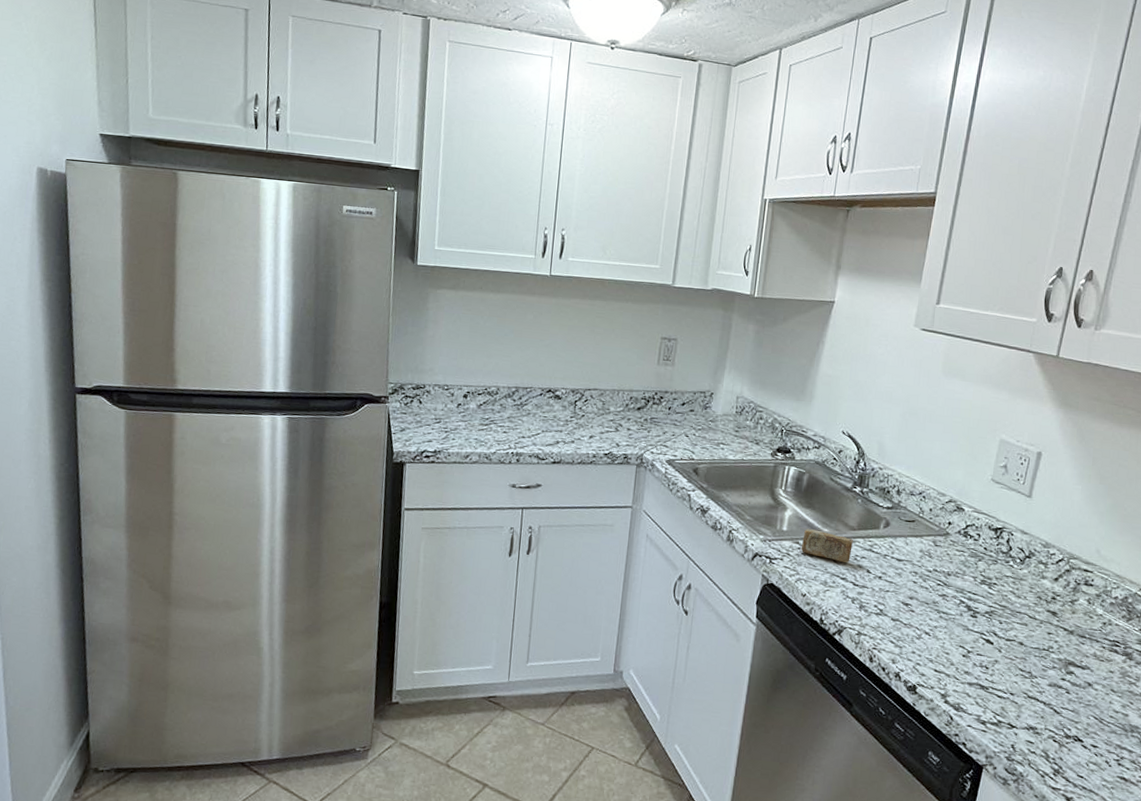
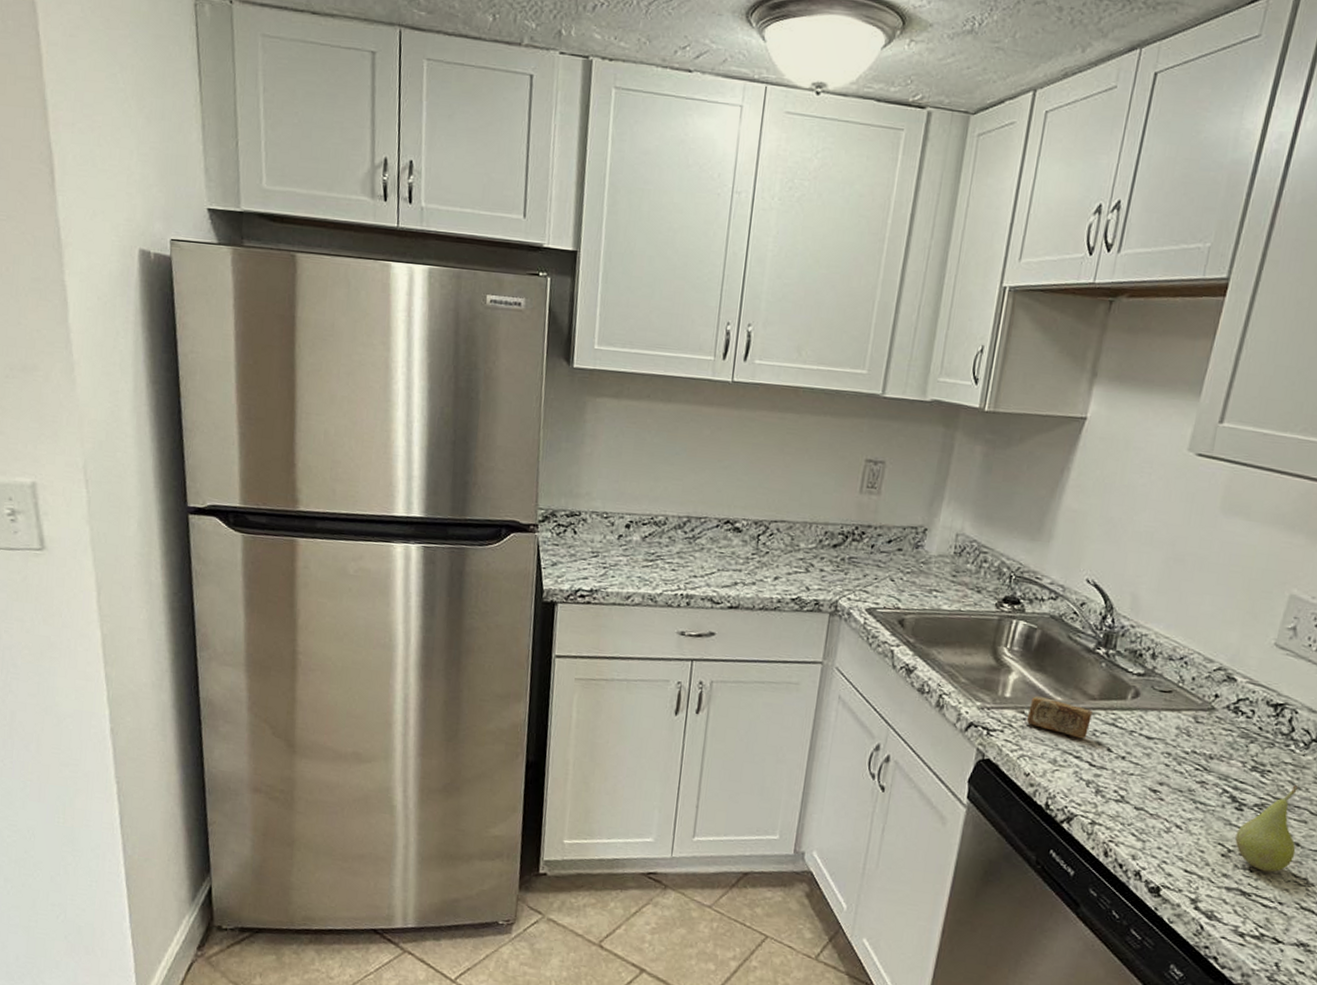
fruit: none [973,594,1020,668] -> present [1235,785,1298,872]

